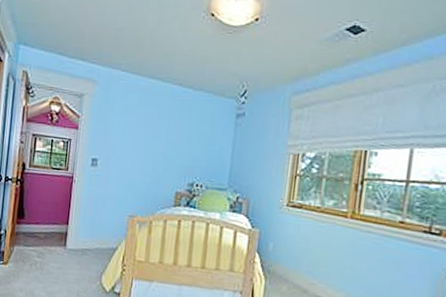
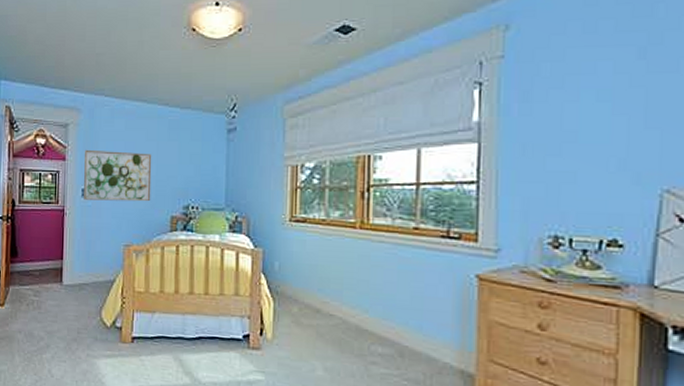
wall art: none [93,120,163,177] -> present [84,149,152,202]

